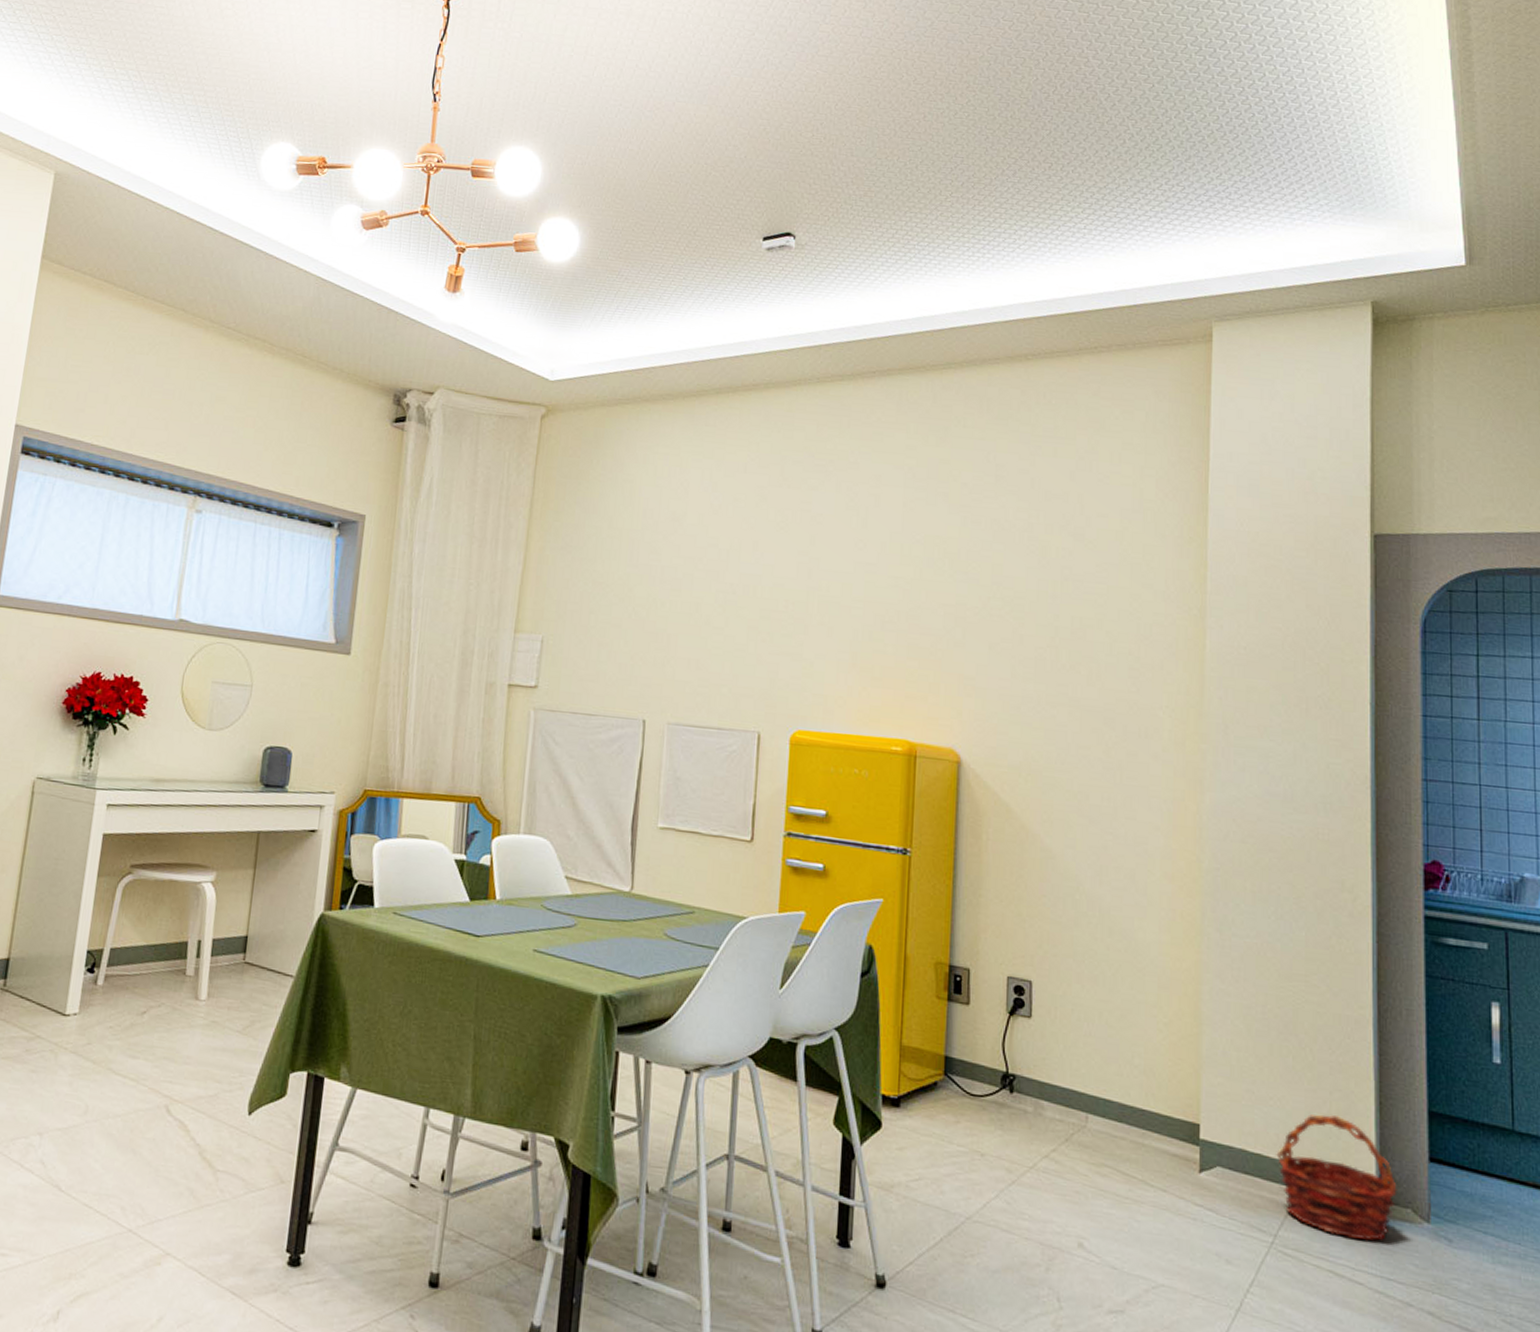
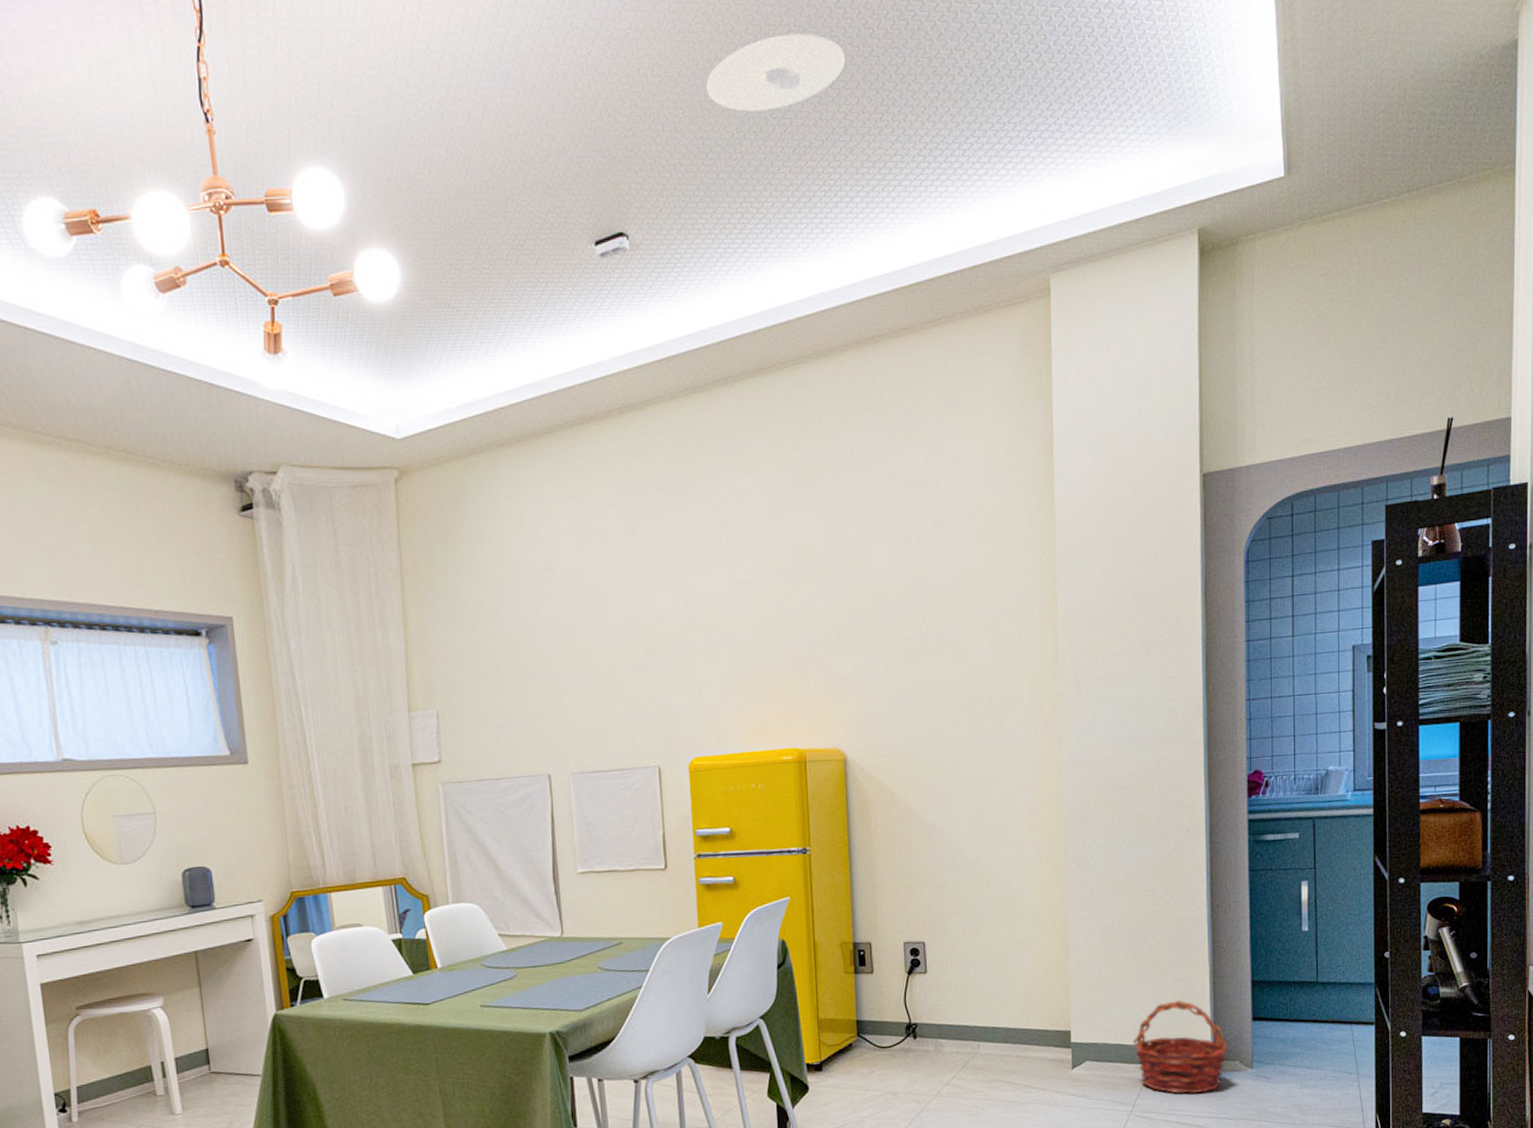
recessed light: none [885,89,1020,149] -> present [706,33,846,112]

